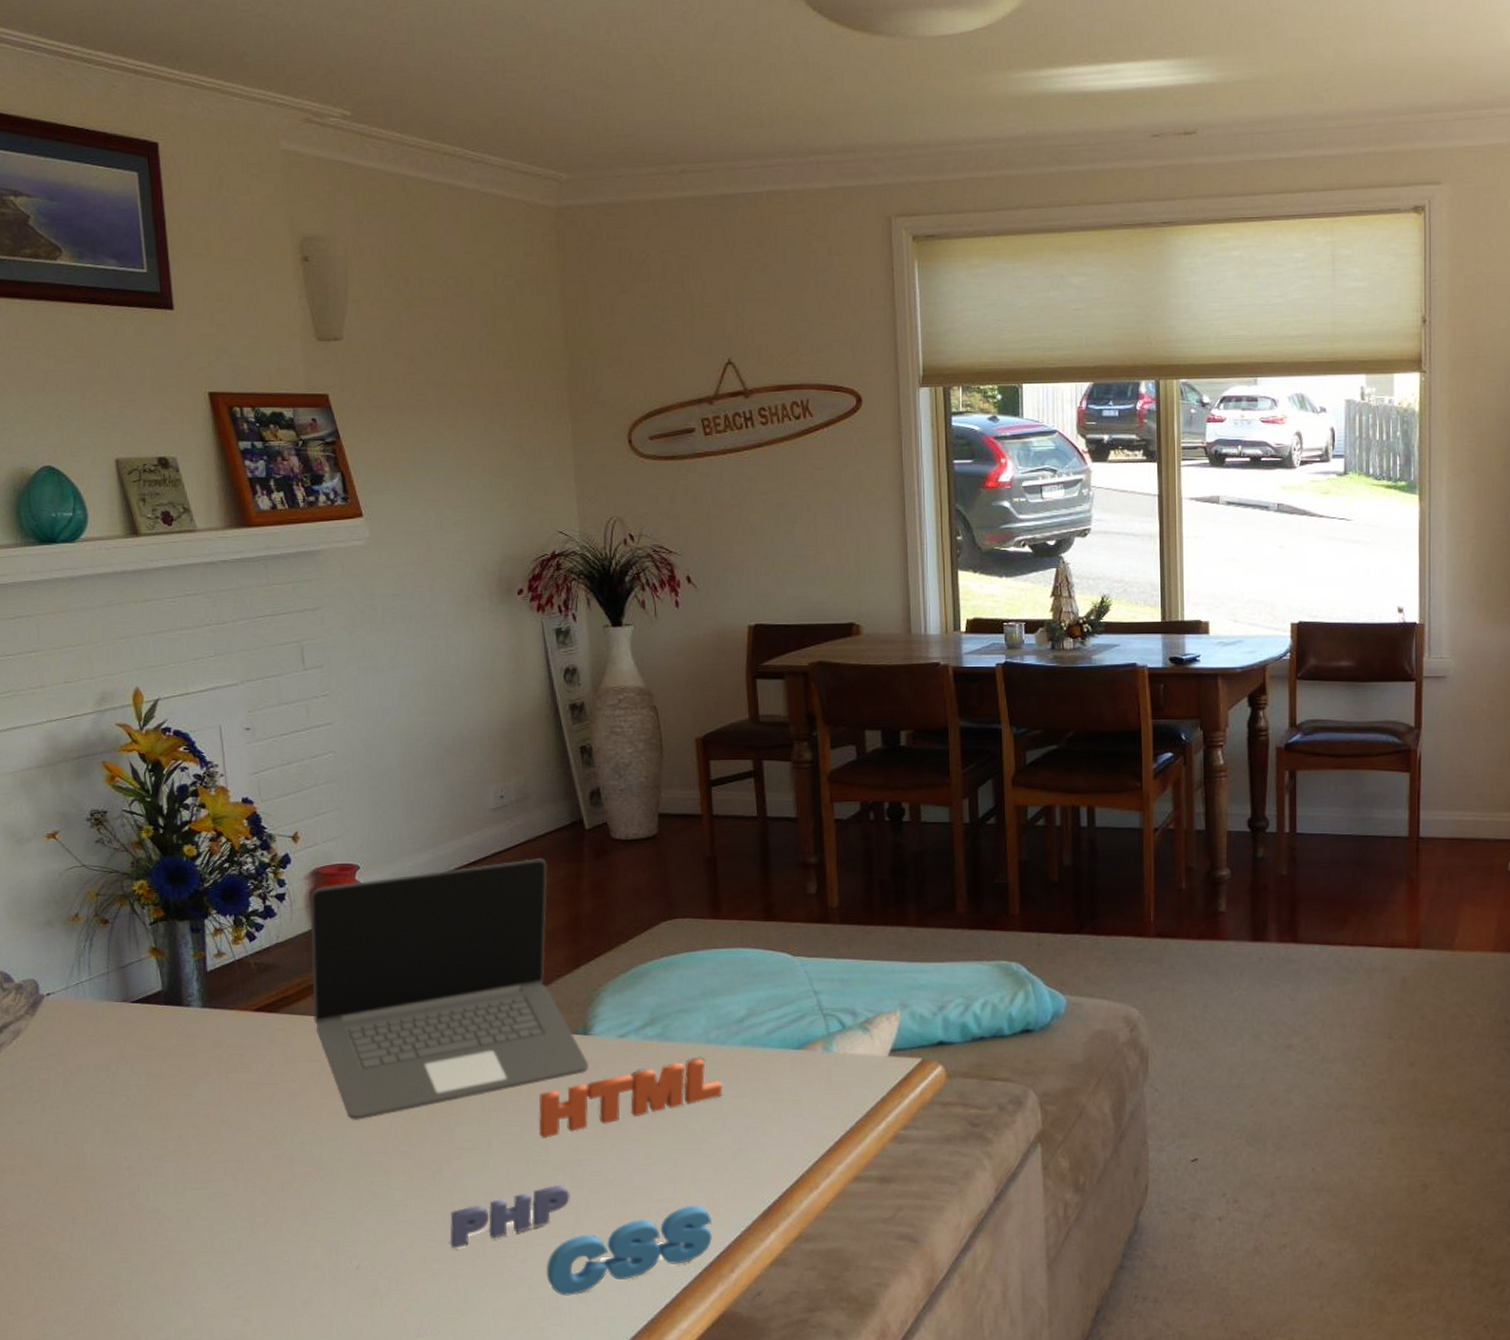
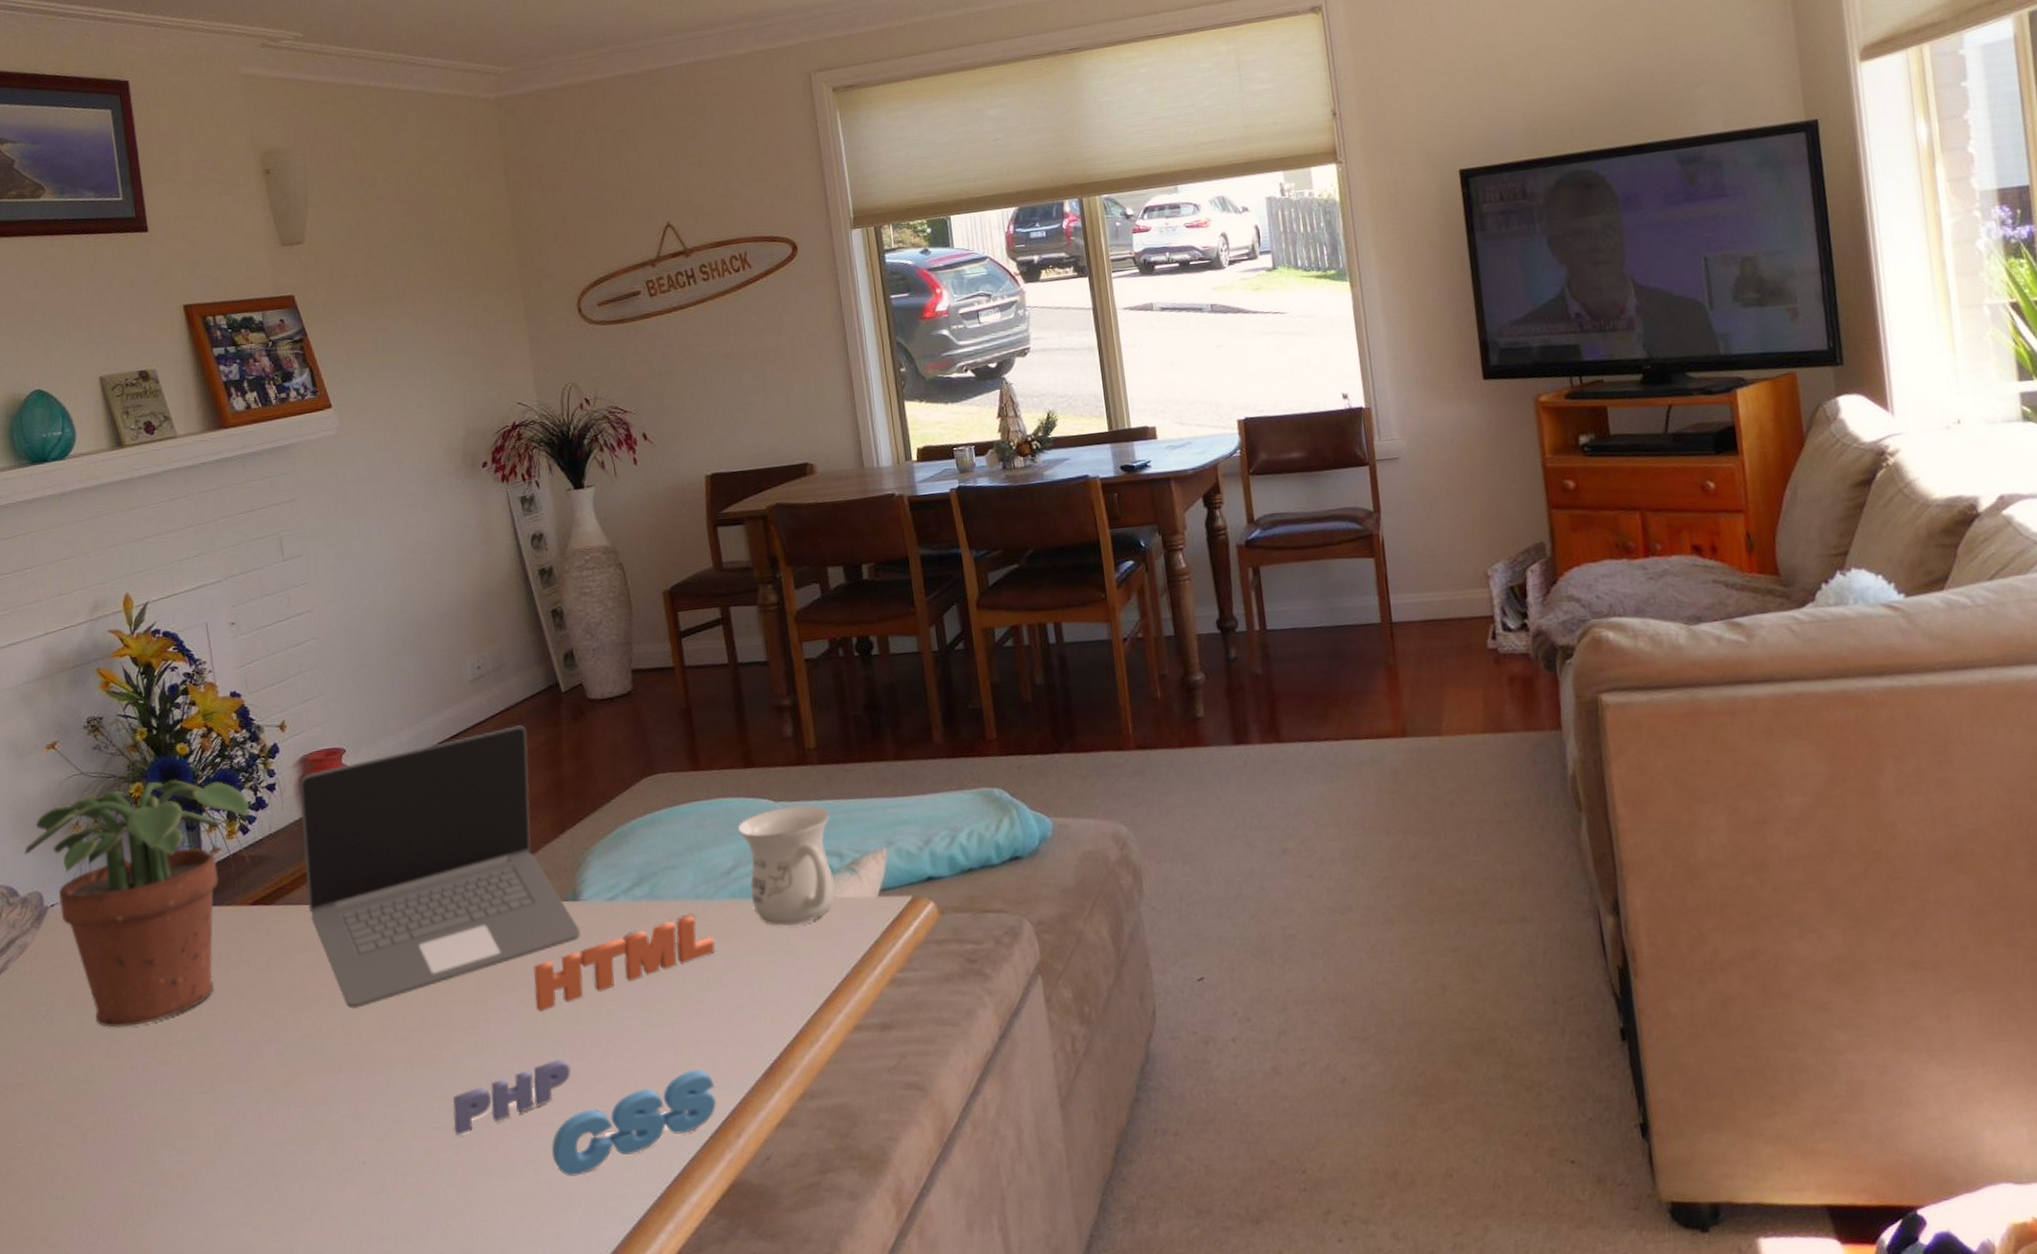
potted plant: none [19,880,257,1119] -> present [23,779,249,1028]
mug: none [755,961,847,1077] -> present [738,805,835,927]

